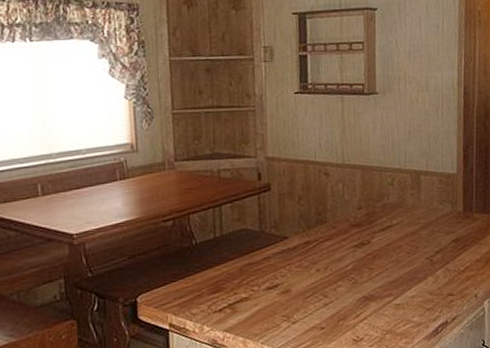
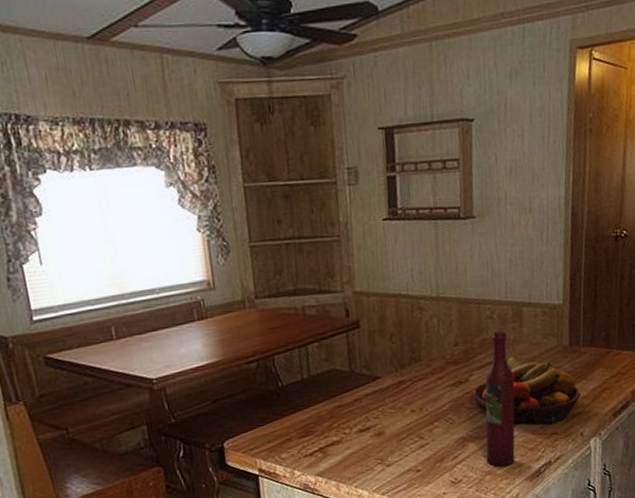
fruit bowl: none [374,221,474,286] -> present [473,357,581,424]
wine bottle: none [386,196,414,326] -> present [485,331,515,467]

